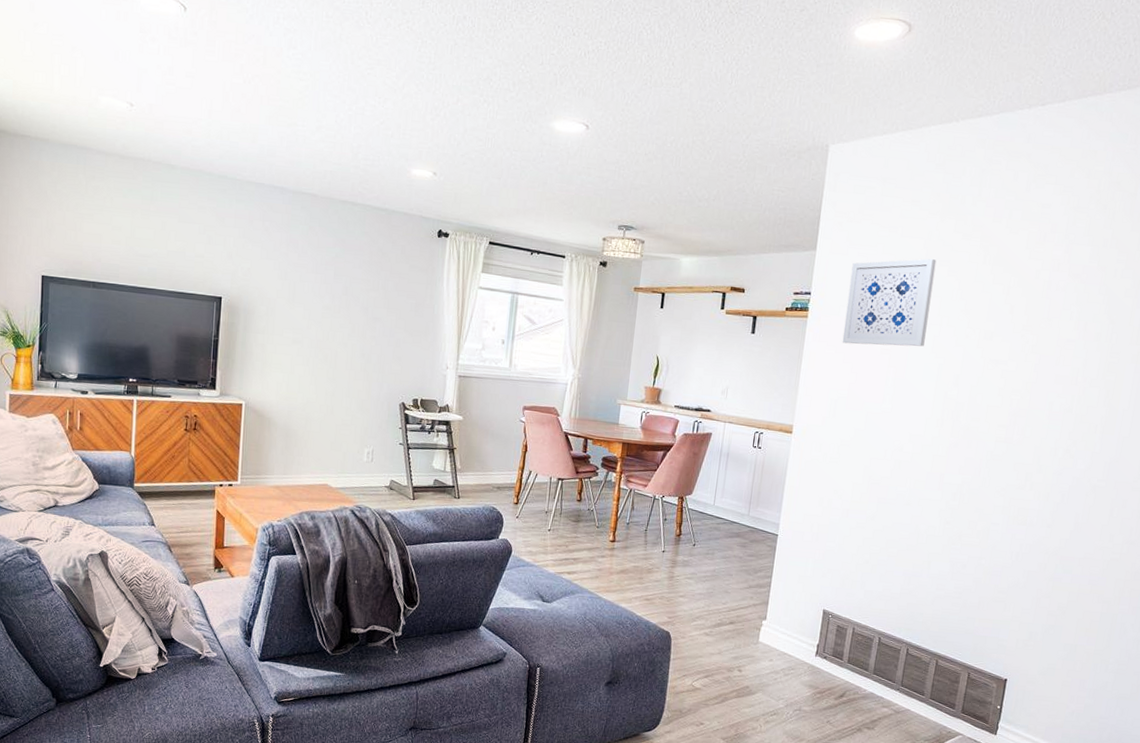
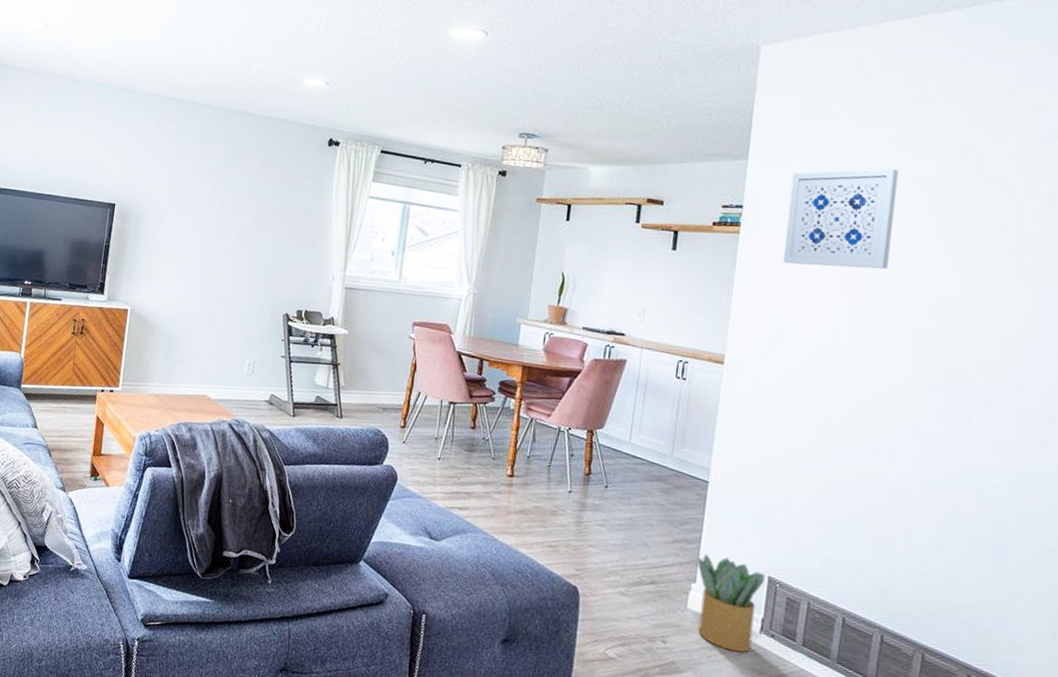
potted plant: none [767,595,821,673] -> present [698,554,765,653]

